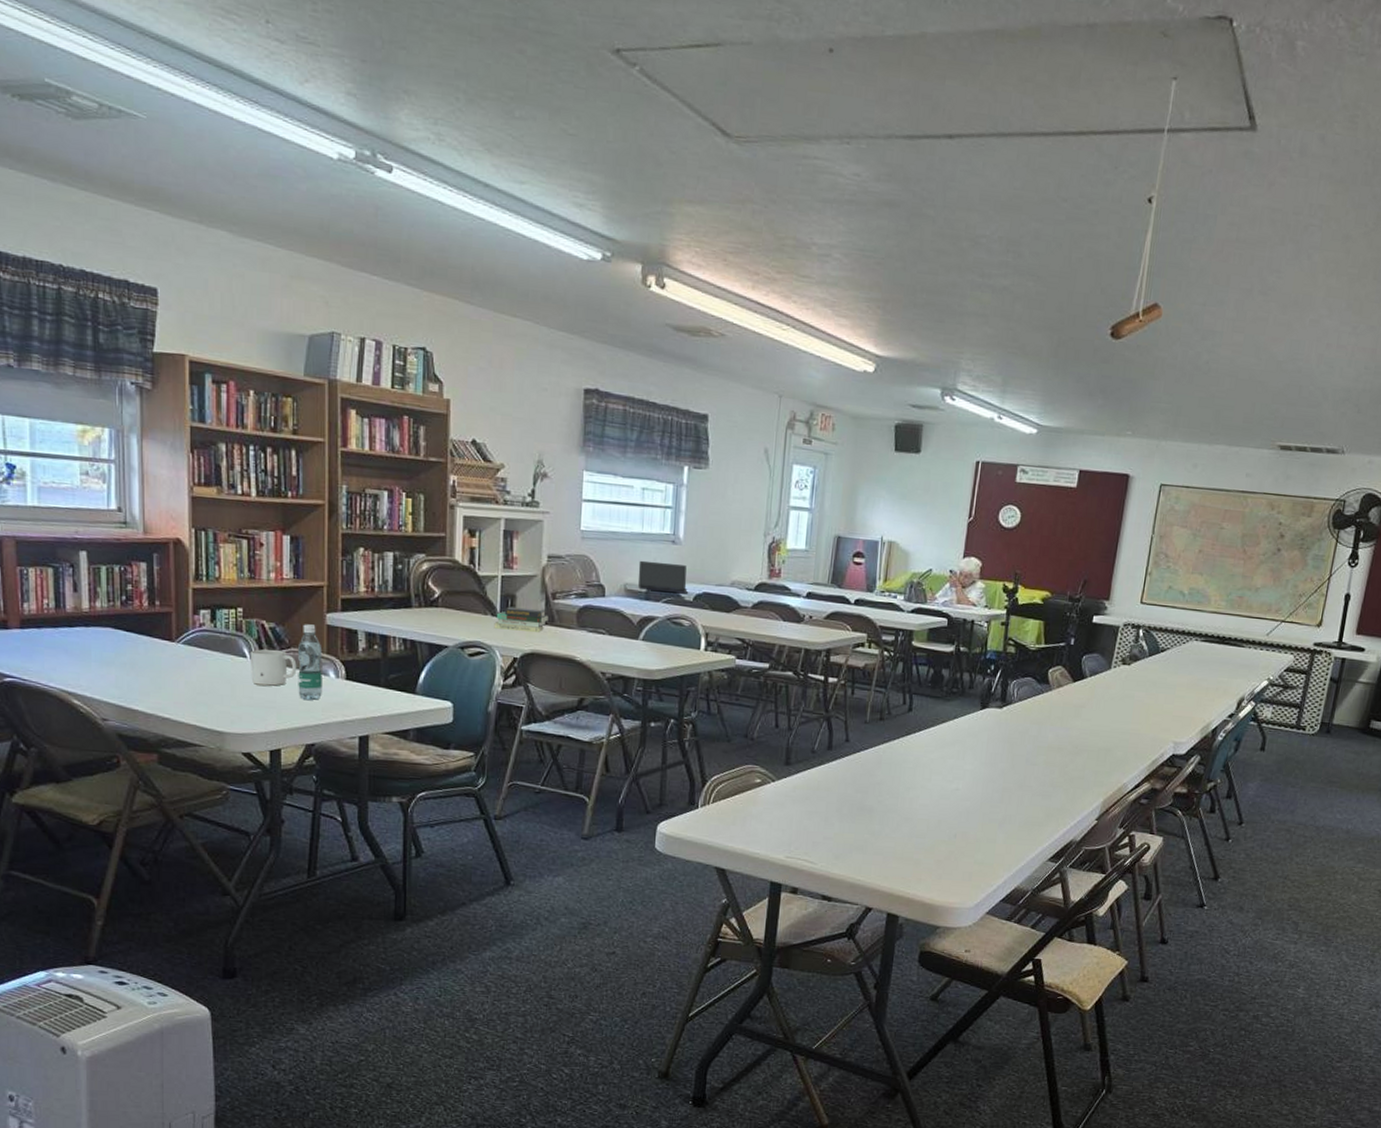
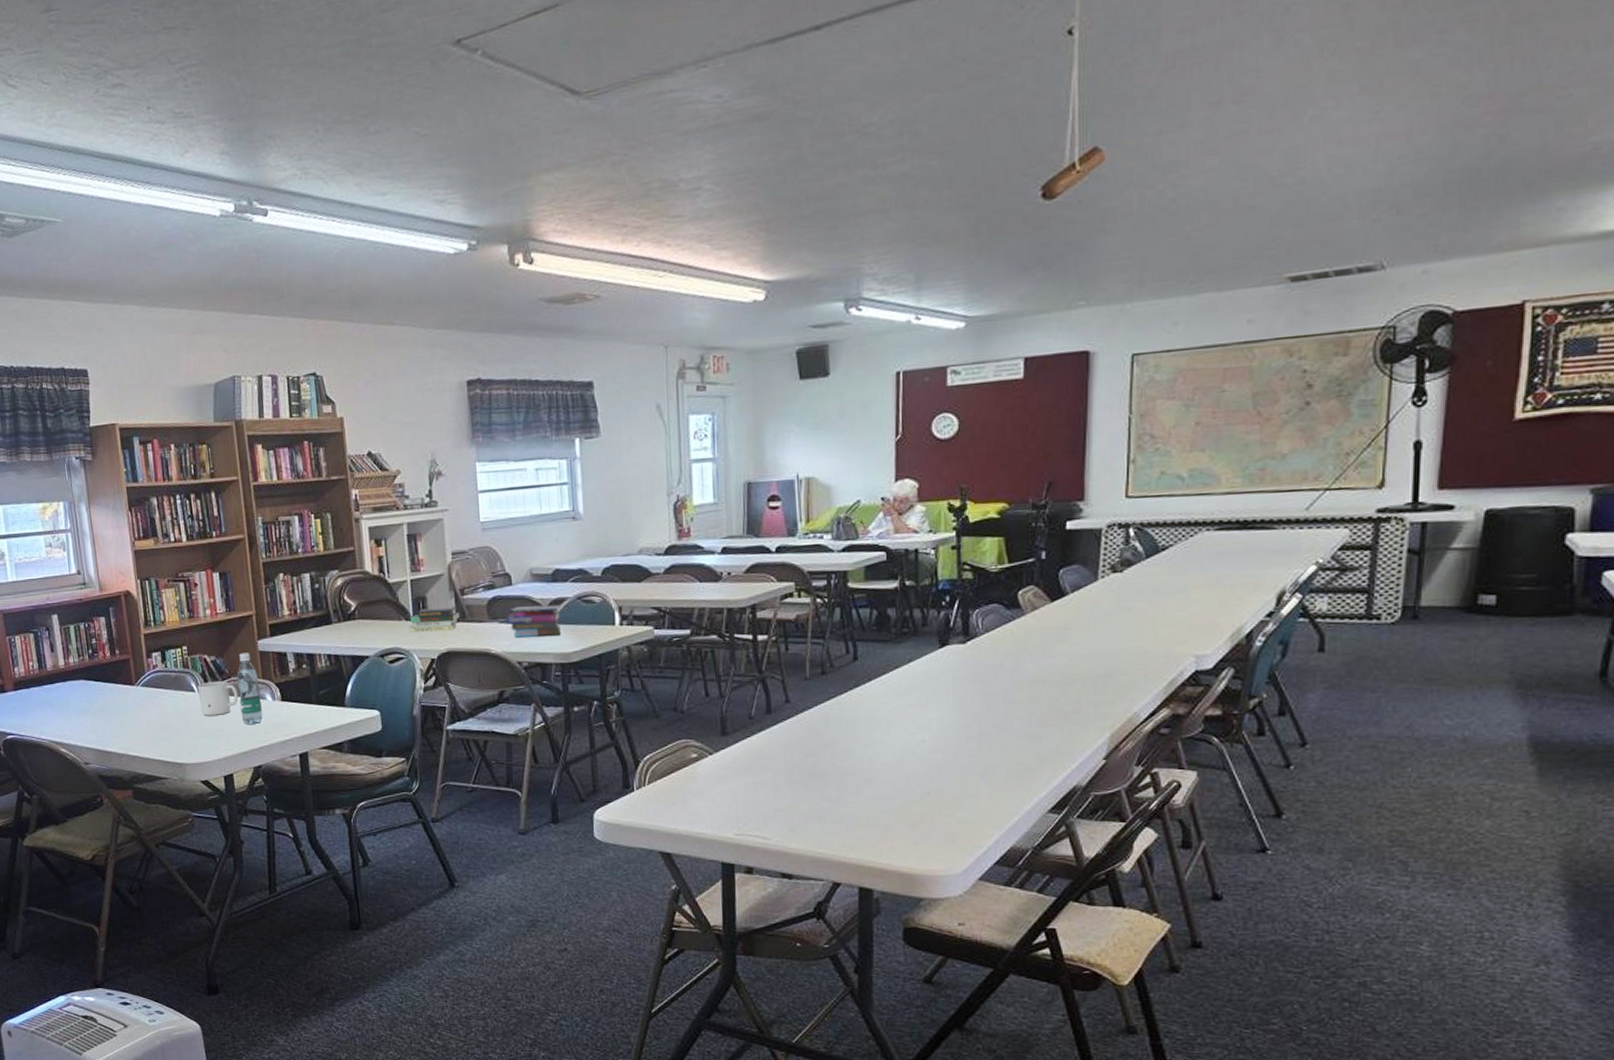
books: none [595,618,653,652] -> present [506,604,563,638]
laptop: present [637,560,688,594] -> none [541,540,595,573]

